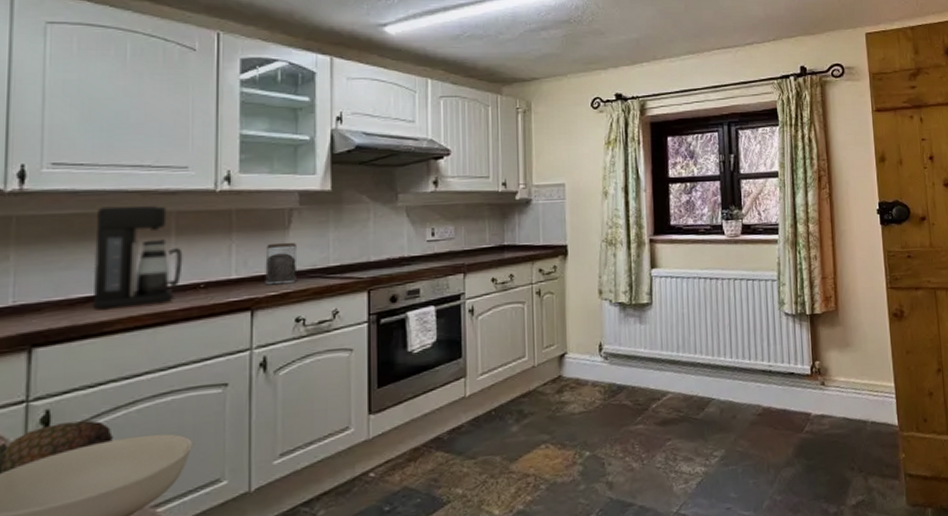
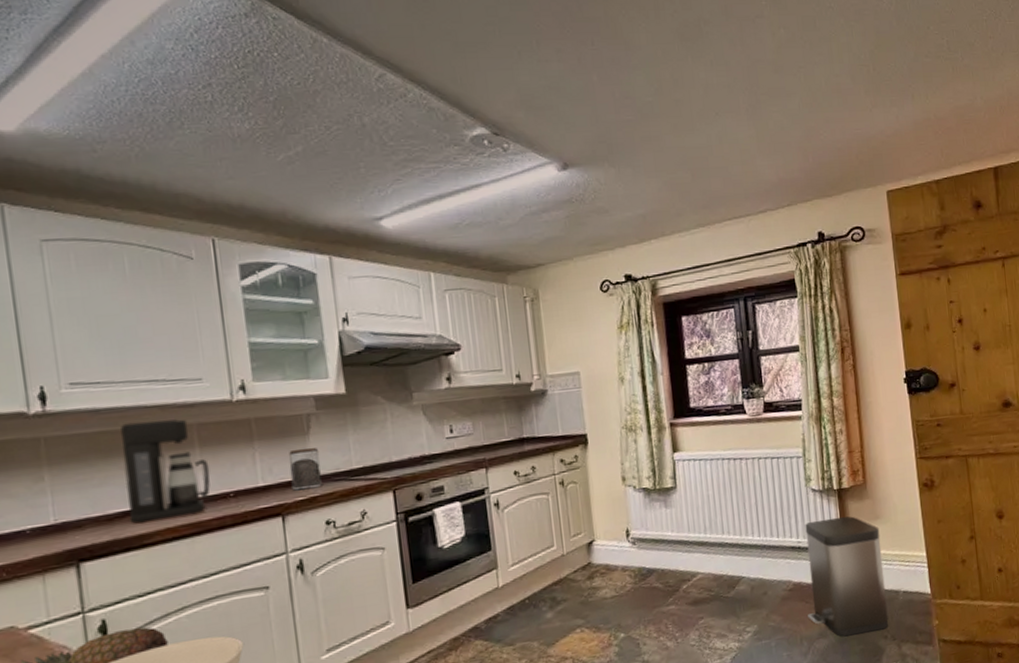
pedal bin: none [776,342,856,466] -> present [805,516,889,637]

